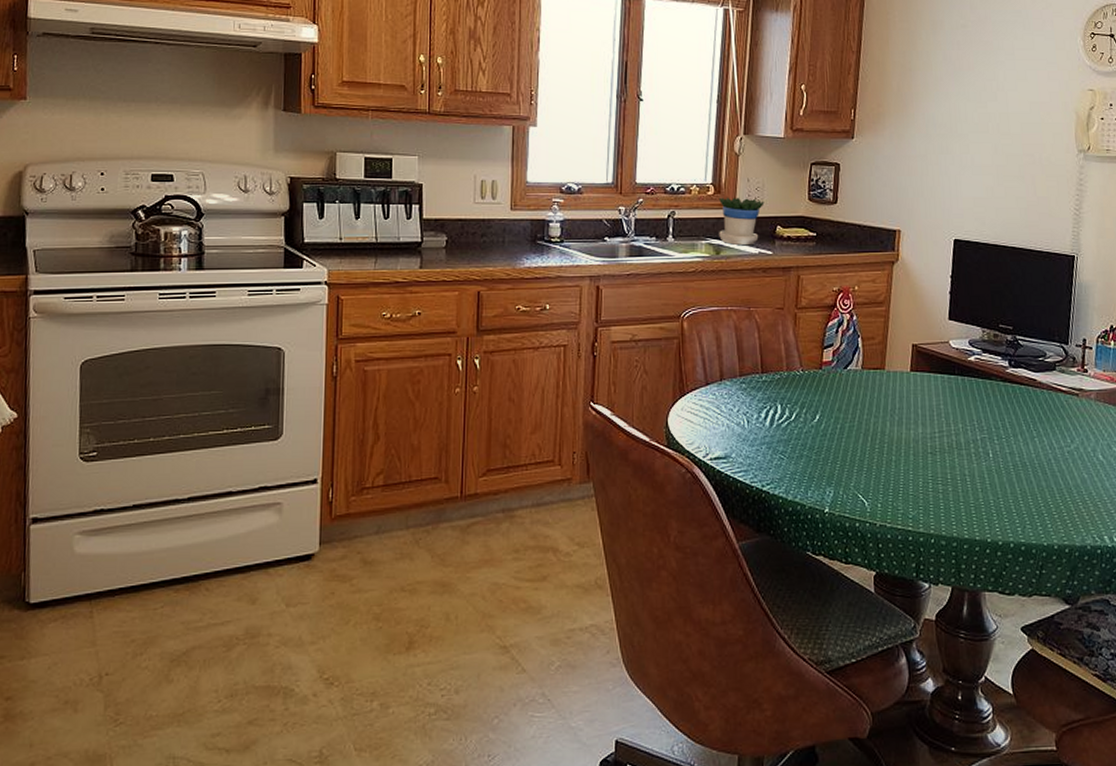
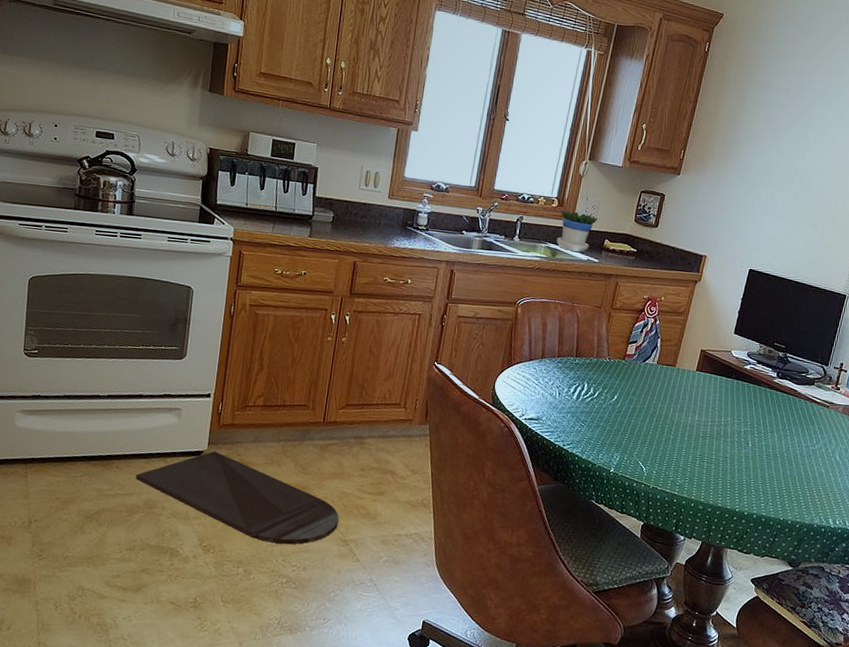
door mat: none [231,552,493,663] -> present [135,451,339,545]

